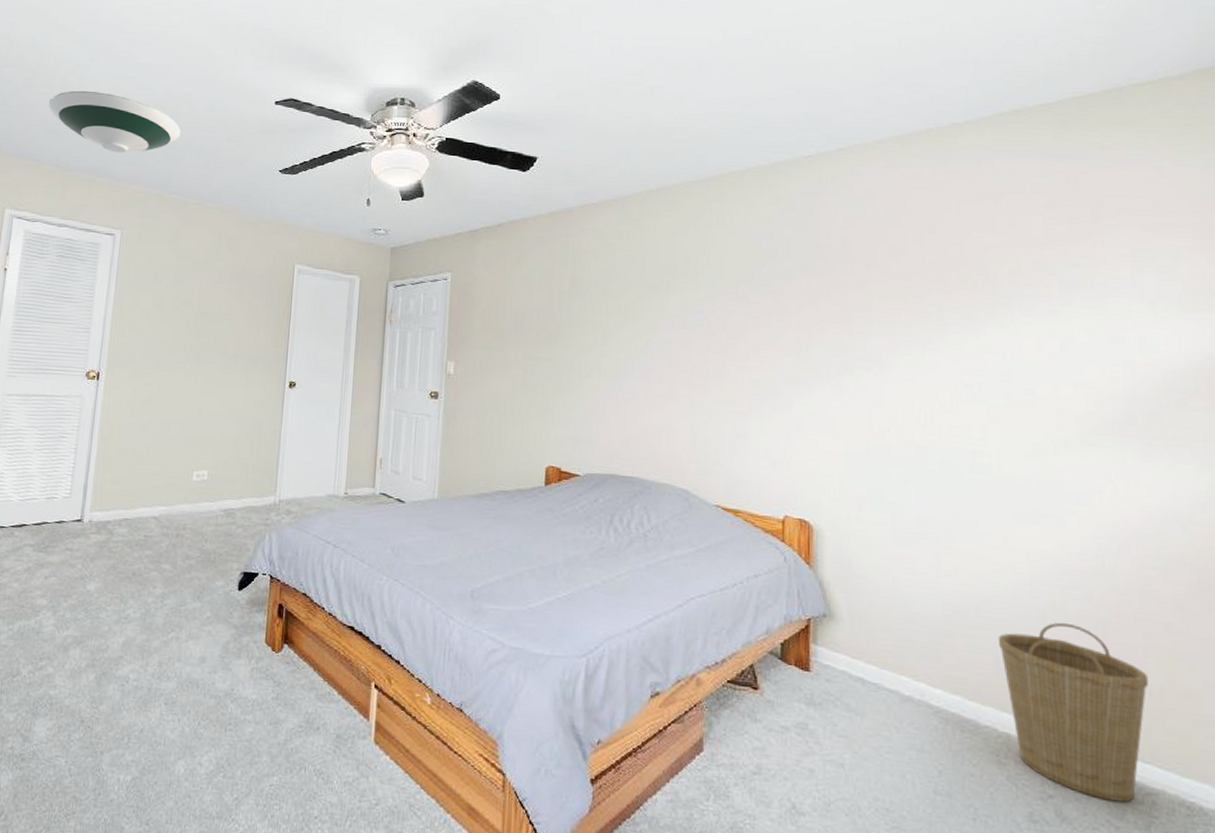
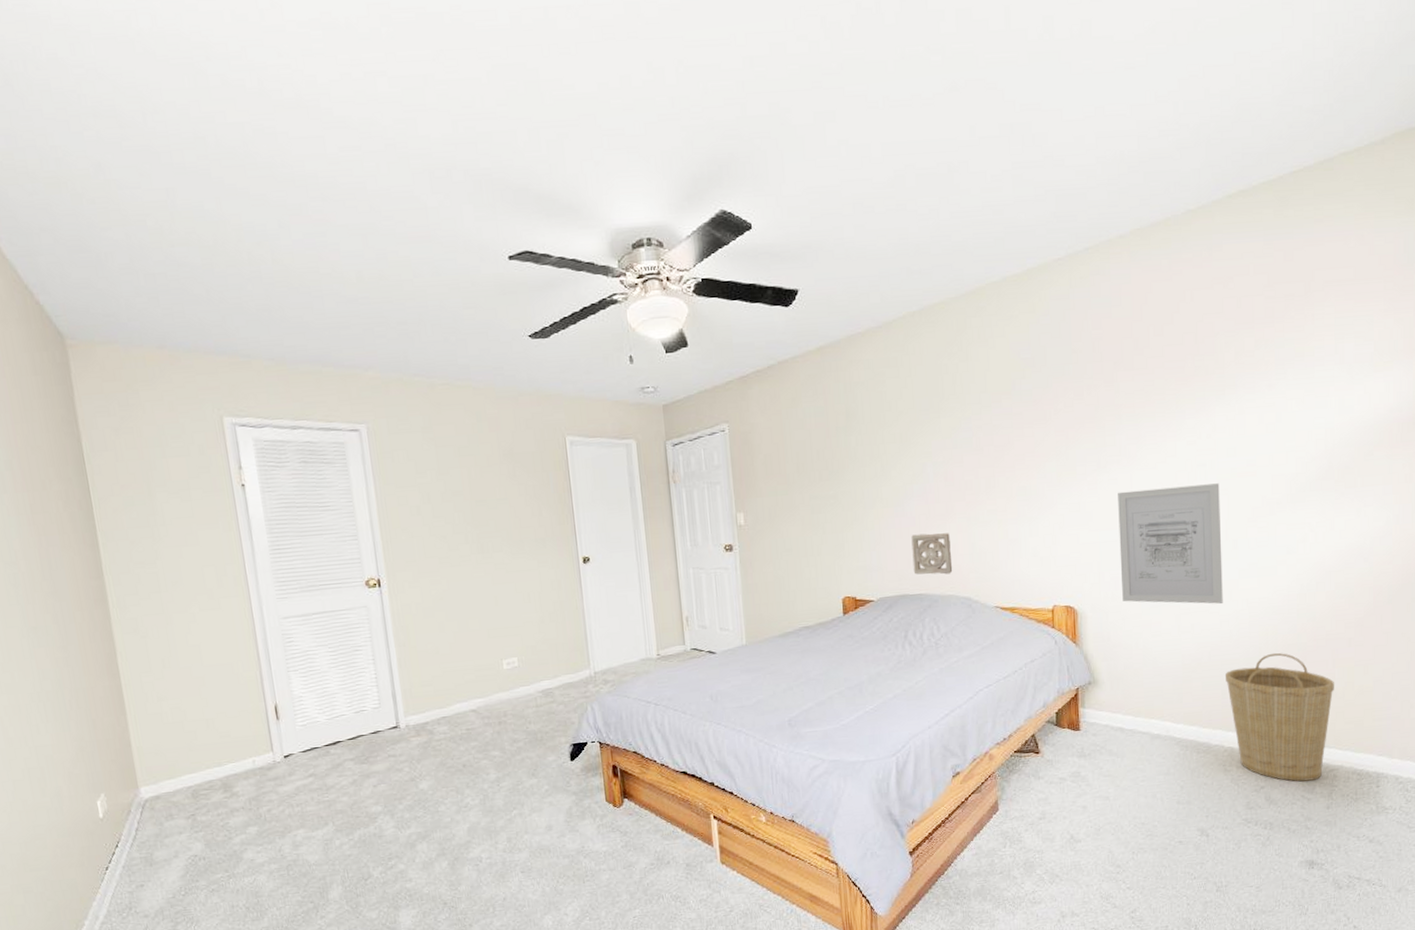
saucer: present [48,90,181,153] -> none [240,265,409,337]
wall ornament: none [626,412,671,461] -> present [911,533,953,575]
wall art: none [866,401,995,549] -> present [1118,483,1223,604]

